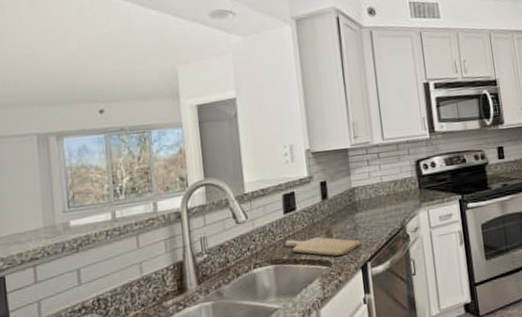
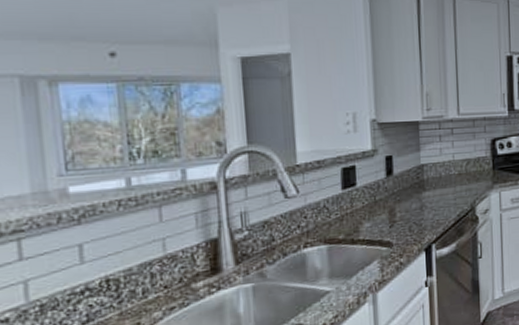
chopping board: present [285,237,361,257] -> none [342,216,427,237]

